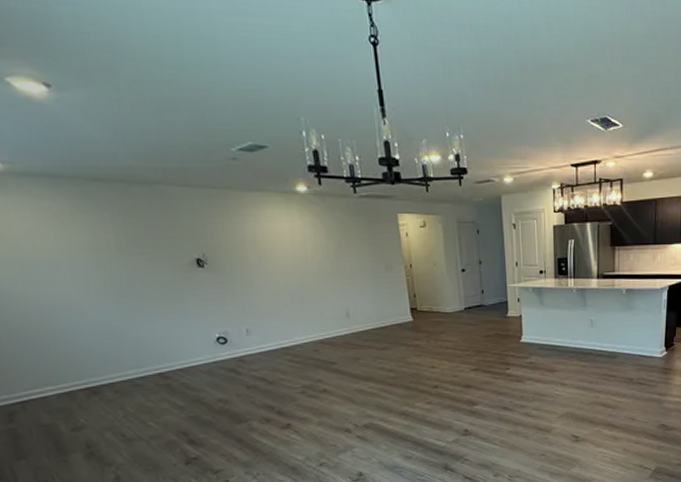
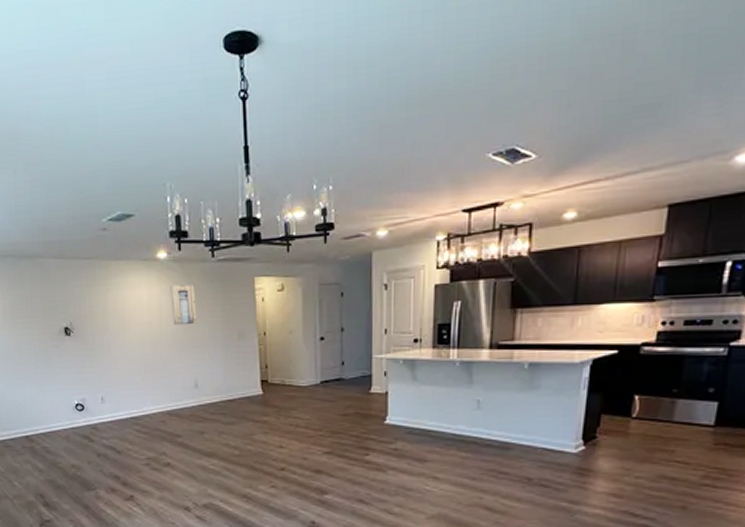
wall art: none [313,218,344,258] -> present [170,284,197,326]

